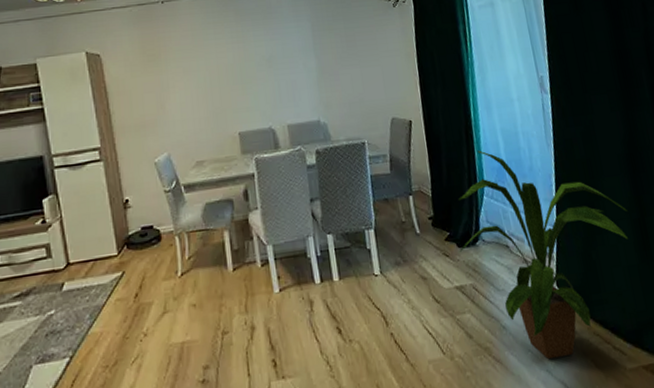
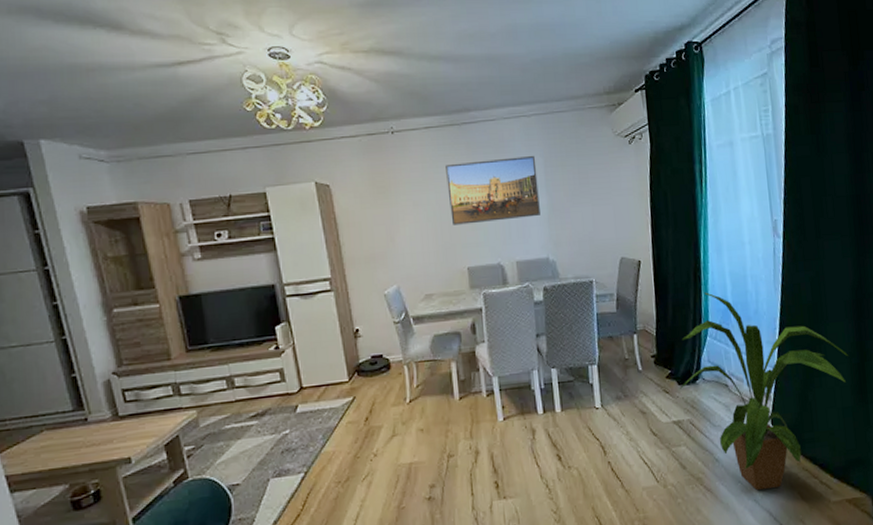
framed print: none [215,21,310,91] -> present [446,156,540,225]

